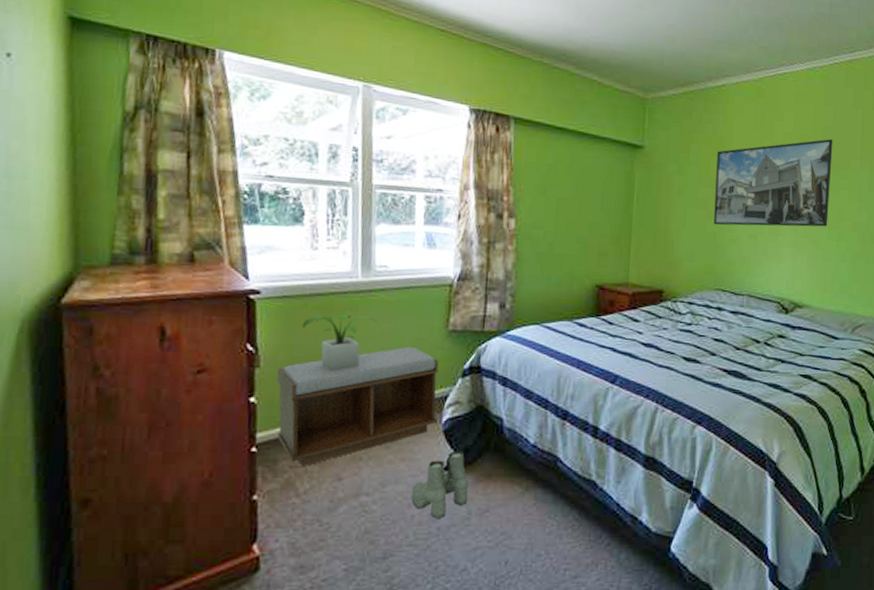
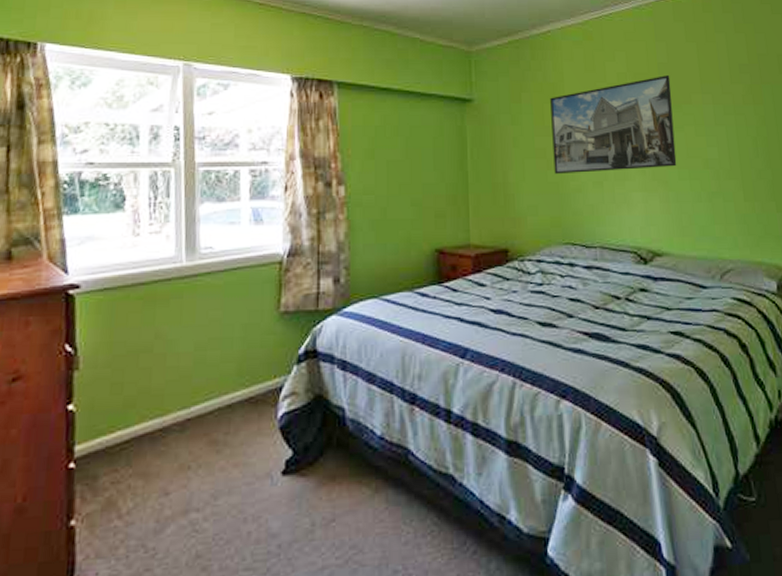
bench: present [277,346,439,468] -> none [97,333,273,483]
potted plant: present [301,314,378,371] -> none [123,302,204,368]
boots: present [411,450,469,518] -> none [246,449,311,533]

